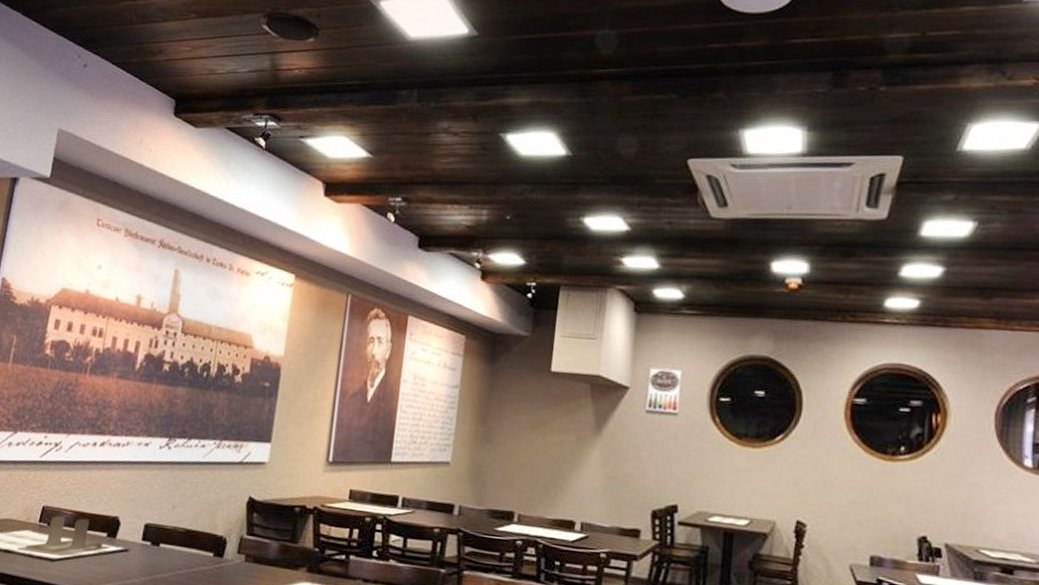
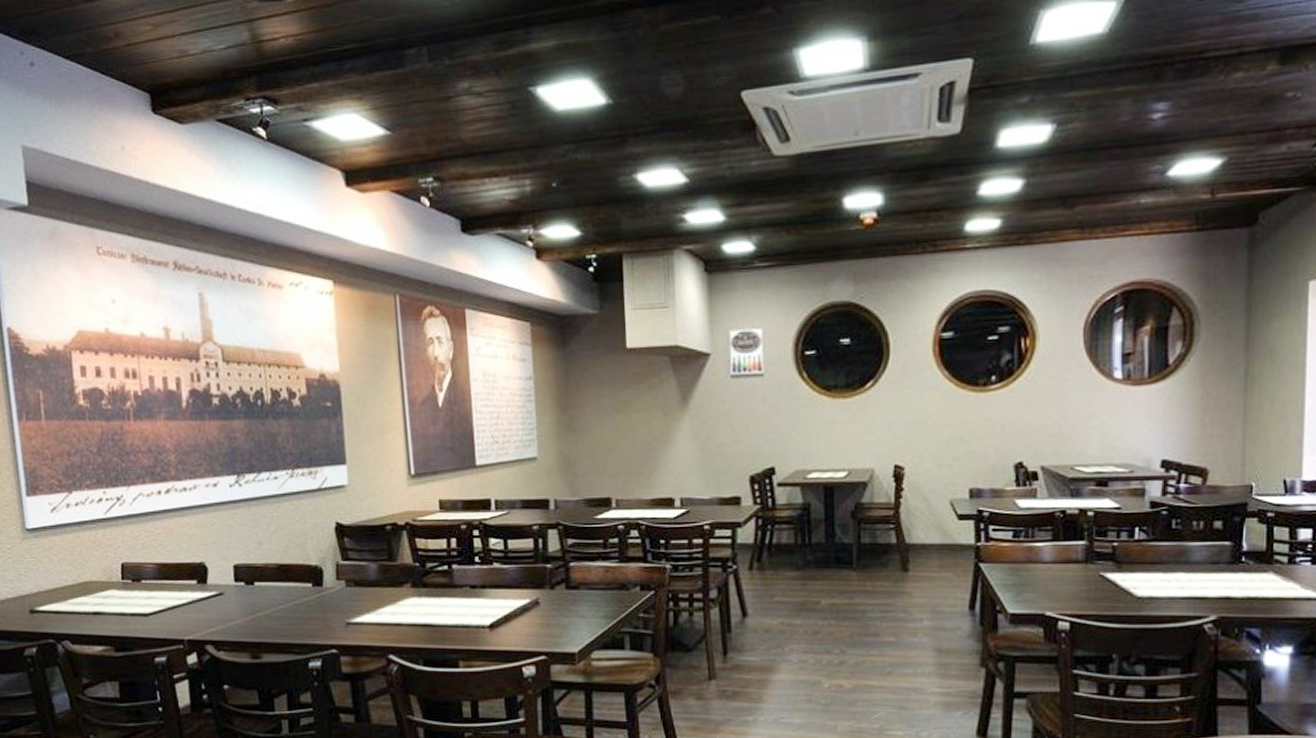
napkin holder: present [16,515,111,557] -> none [106,568,204,611]

